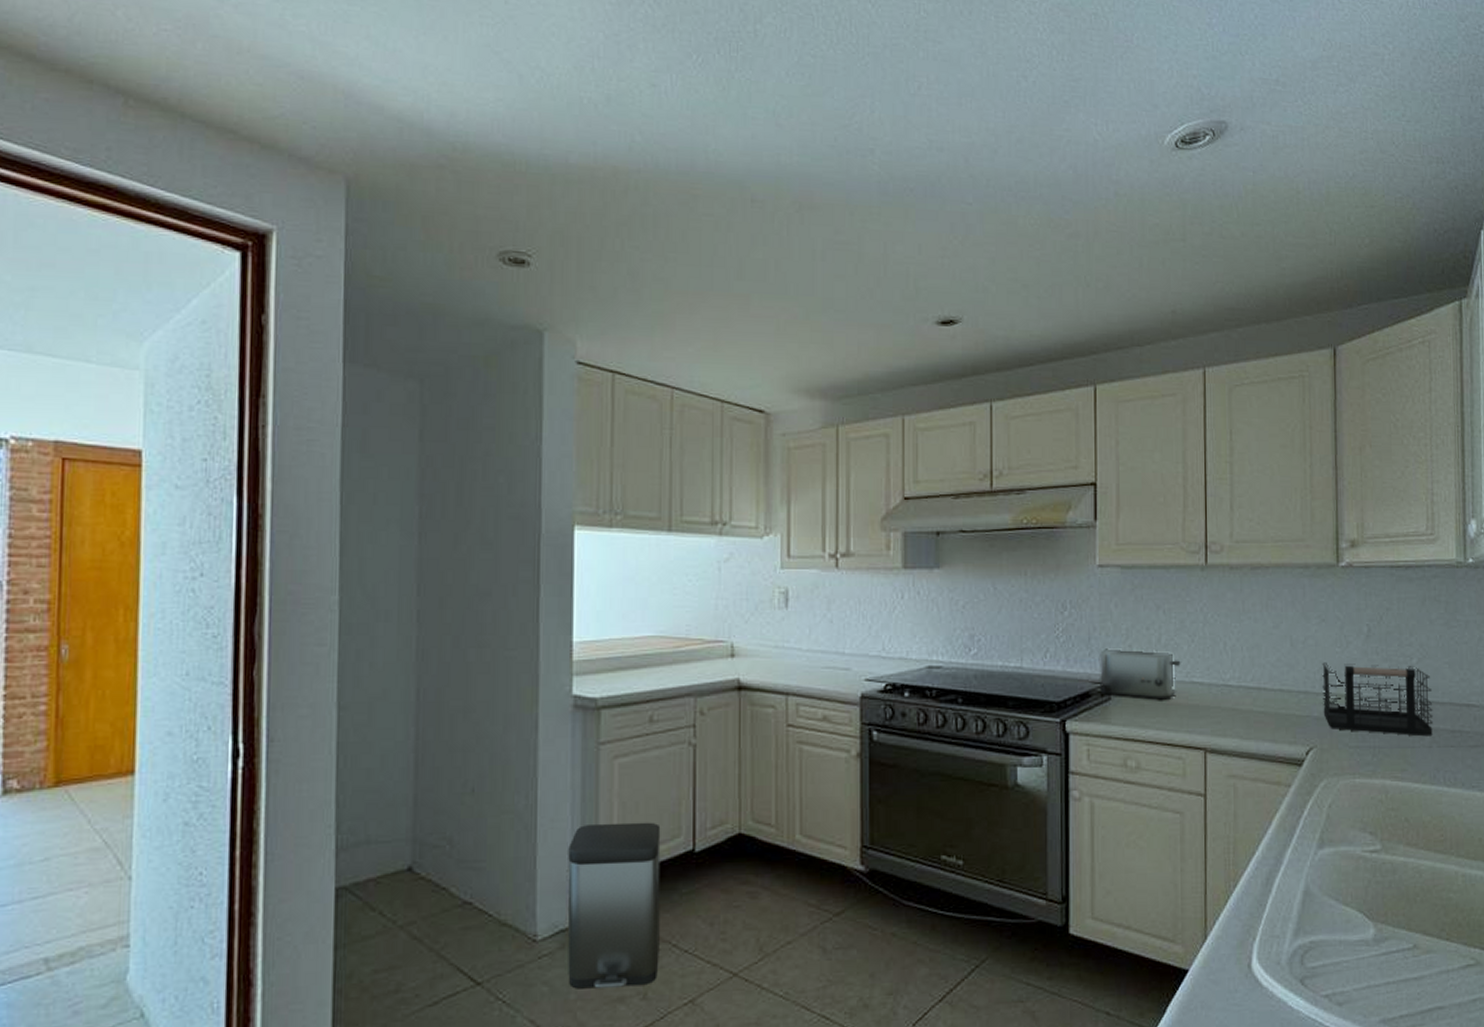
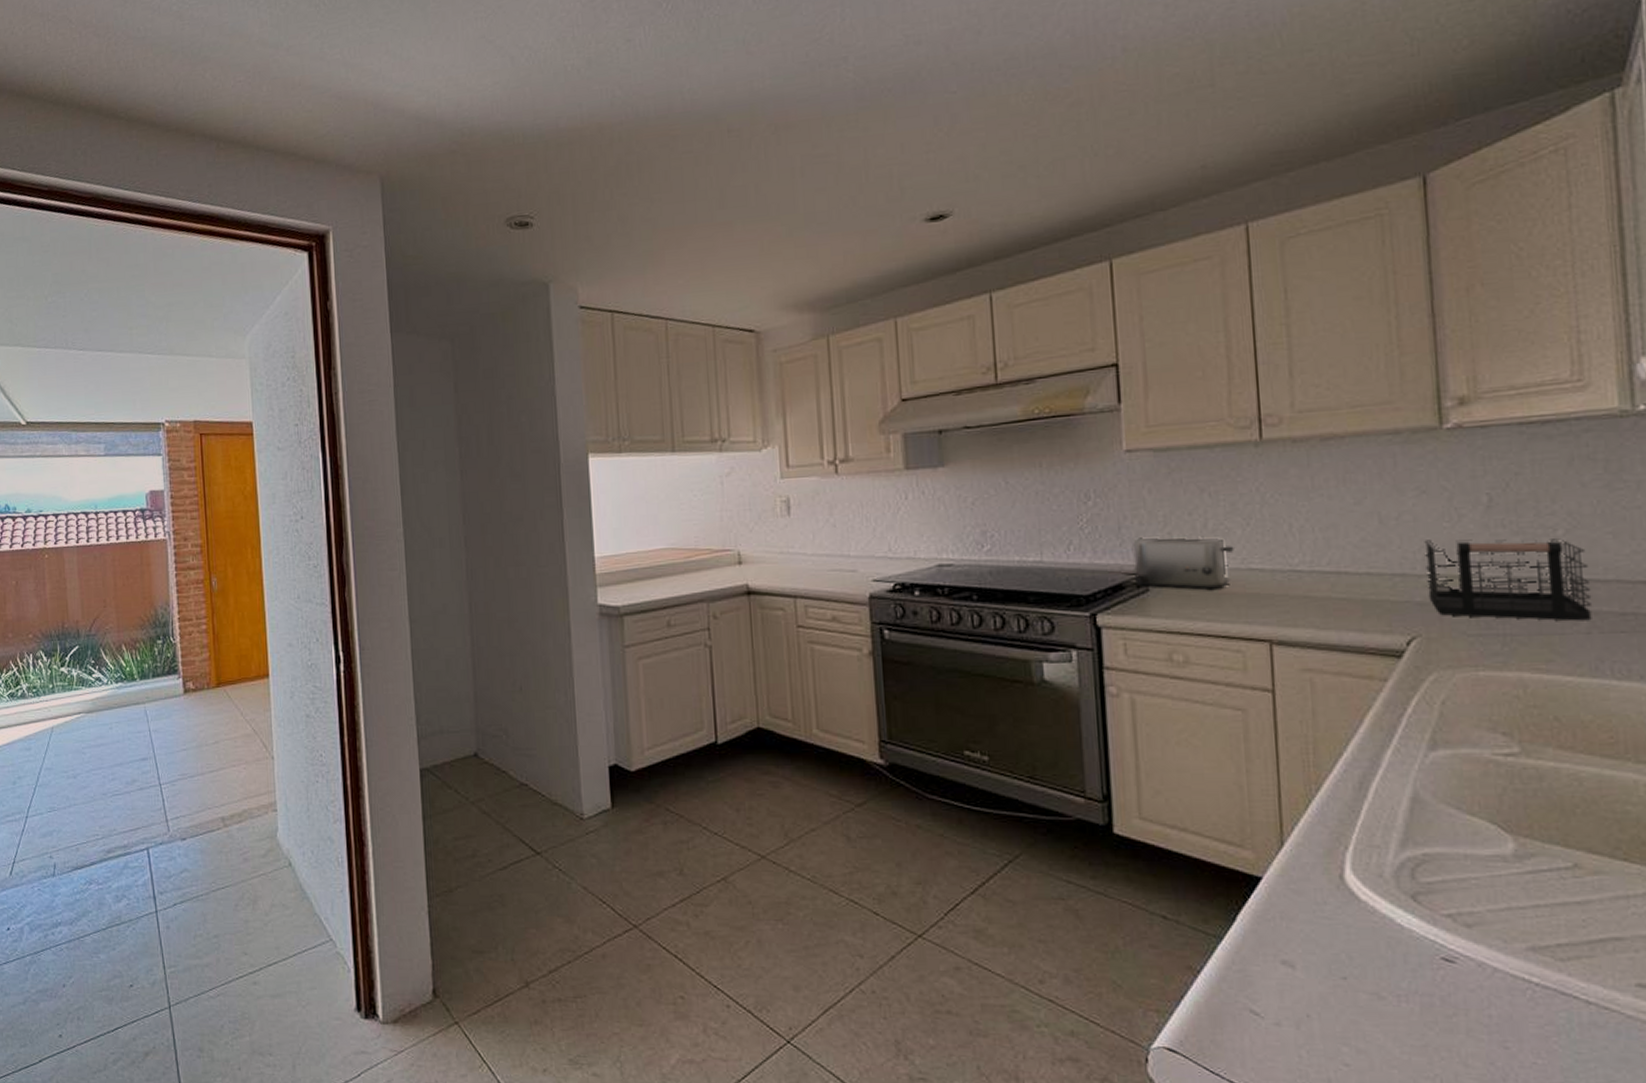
pedal bin: present [567,822,661,989] -> none [604,716,692,863]

